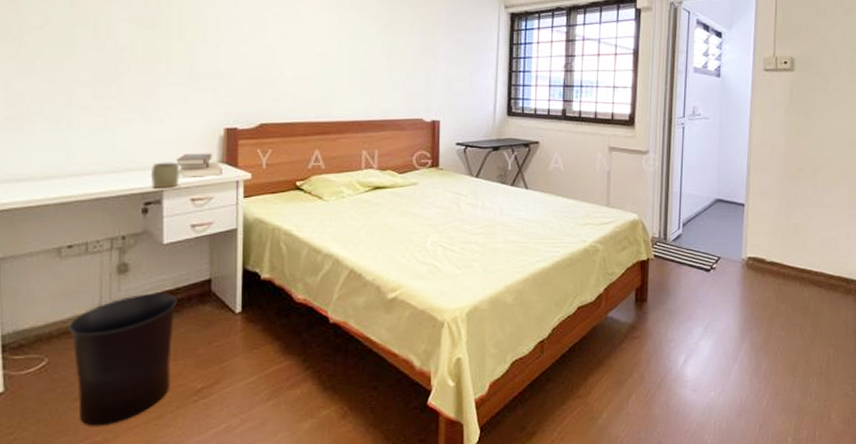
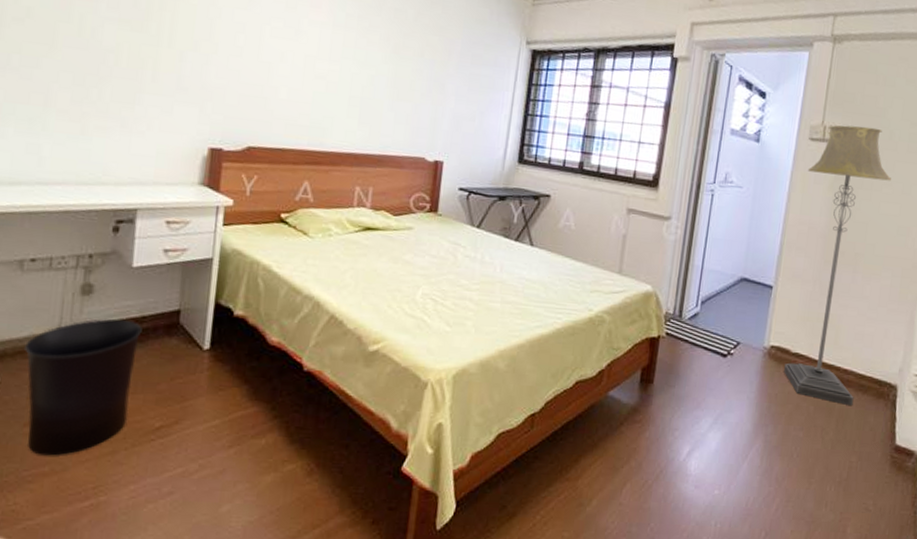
mug: present [151,162,180,189] -> none [125,178,157,208]
books: present [176,153,222,179] -> none [153,171,203,199]
floor lamp: none [762,54,839,304] -> present [784,125,891,407]

